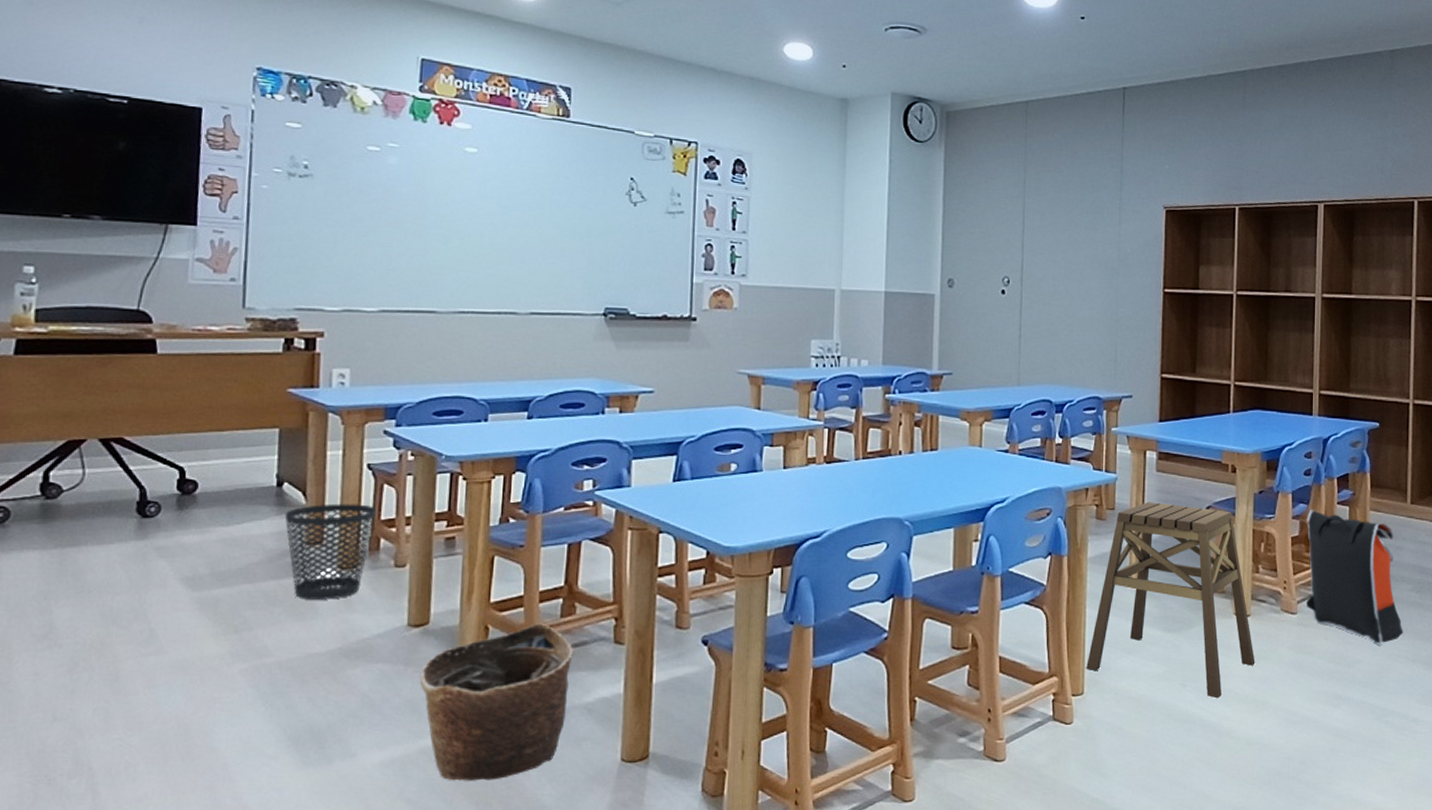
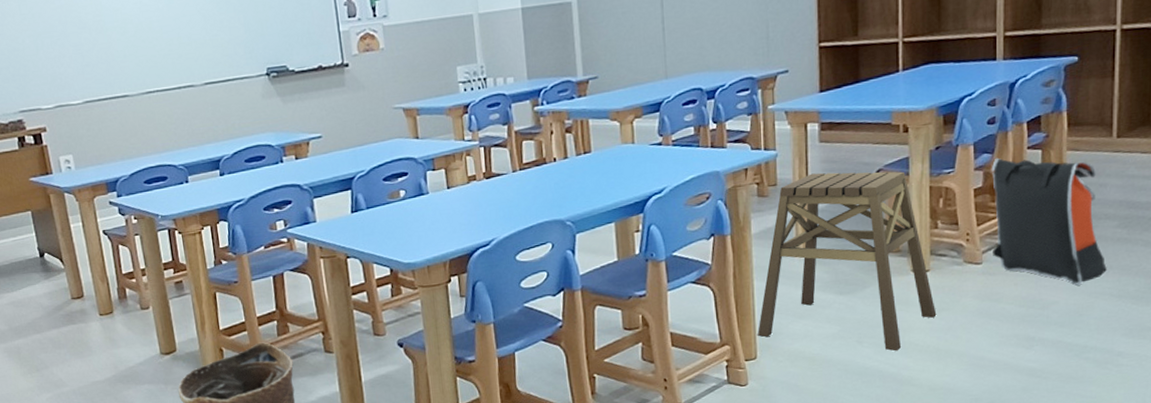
wastebasket: present [284,503,376,600] -> none [50,263,119,342]

